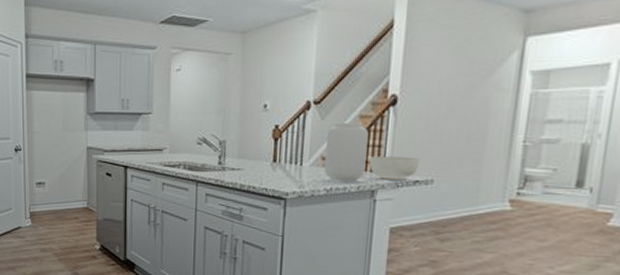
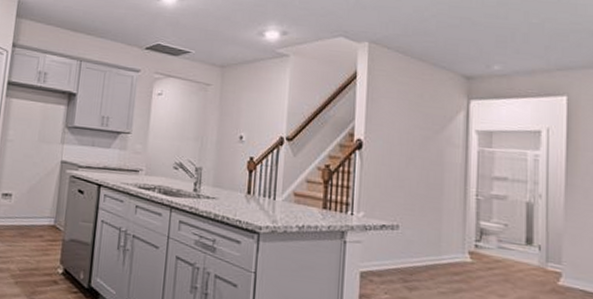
vase: present [324,122,369,183] -> none [296,160,338,222]
bowl: present [369,156,420,181] -> none [338,196,385,224]

